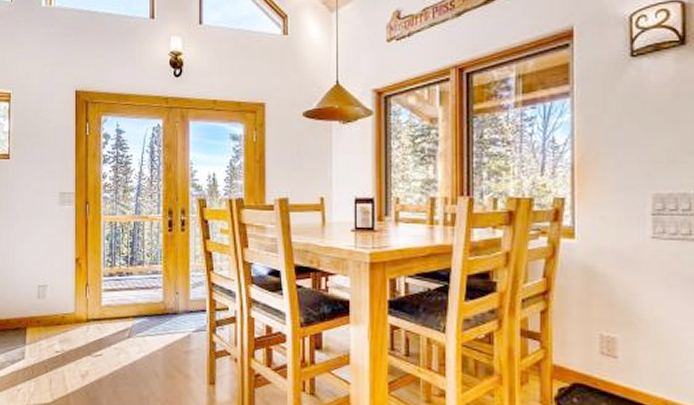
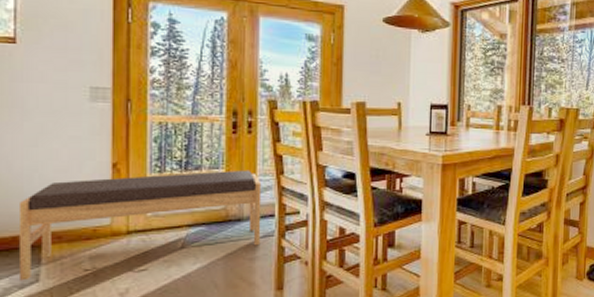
bench: none [12,265,194,357] -> present [20,170,262,281]

